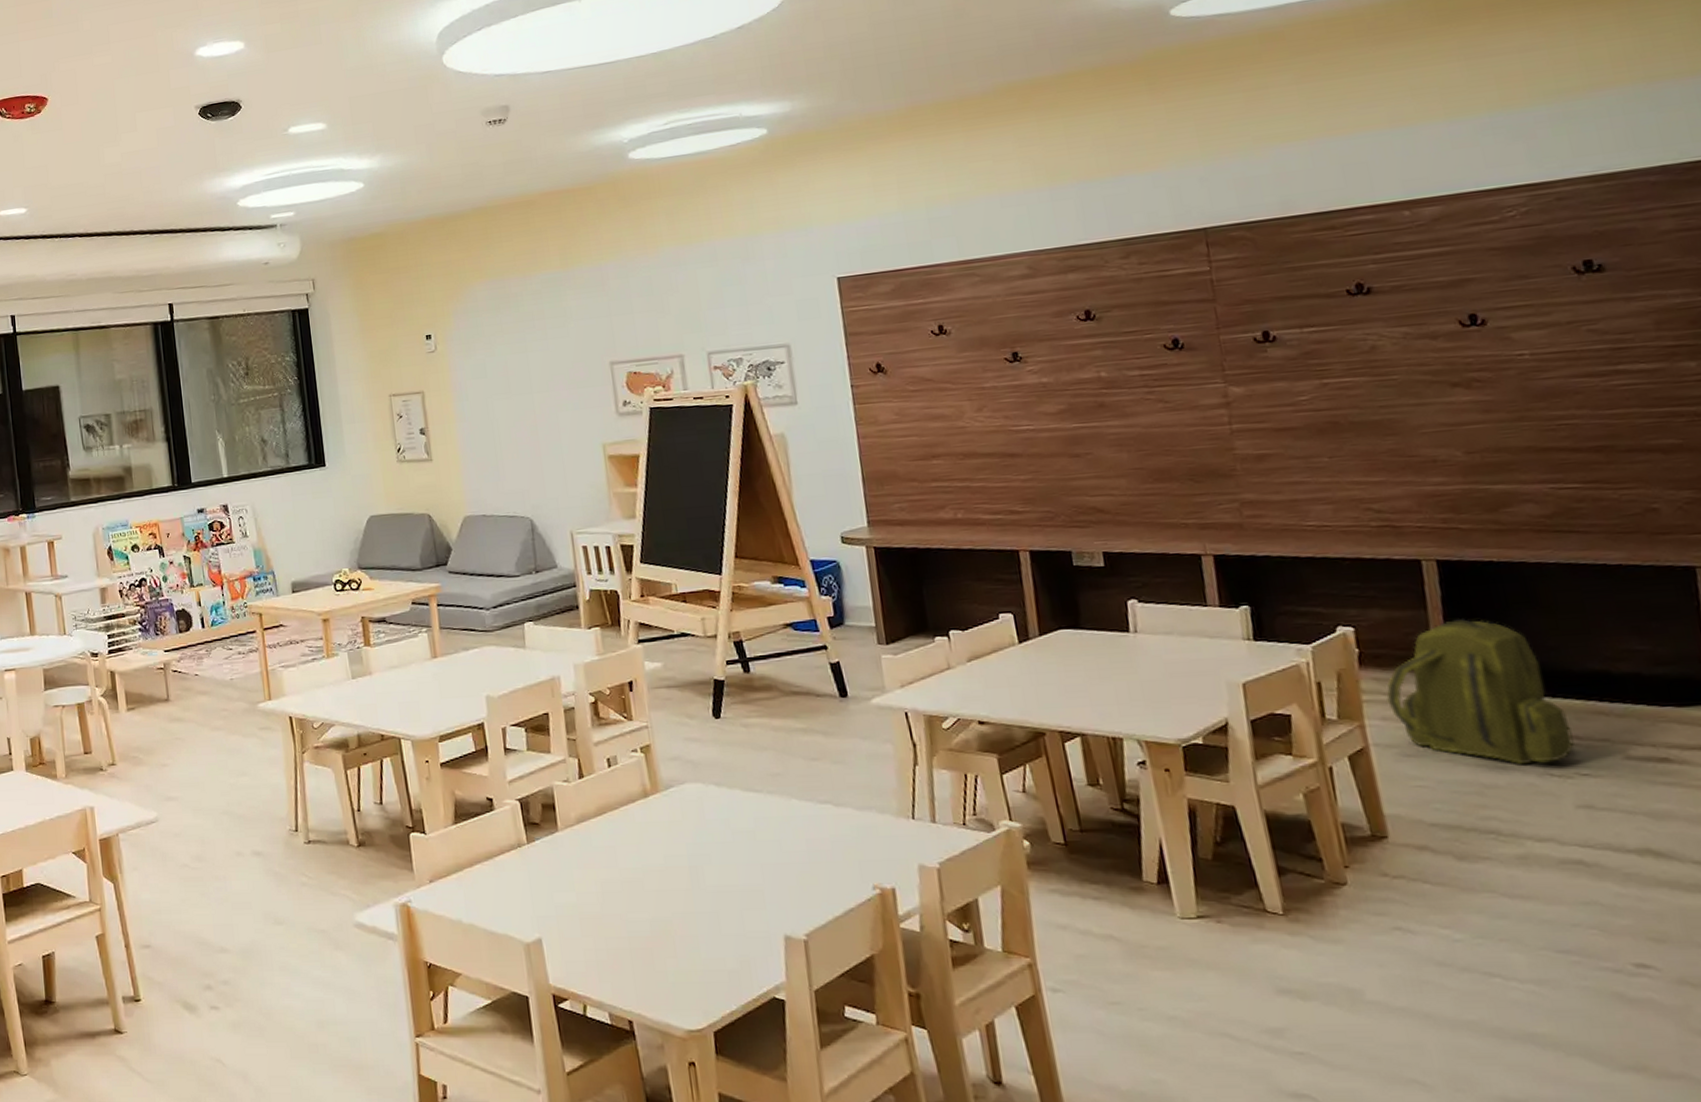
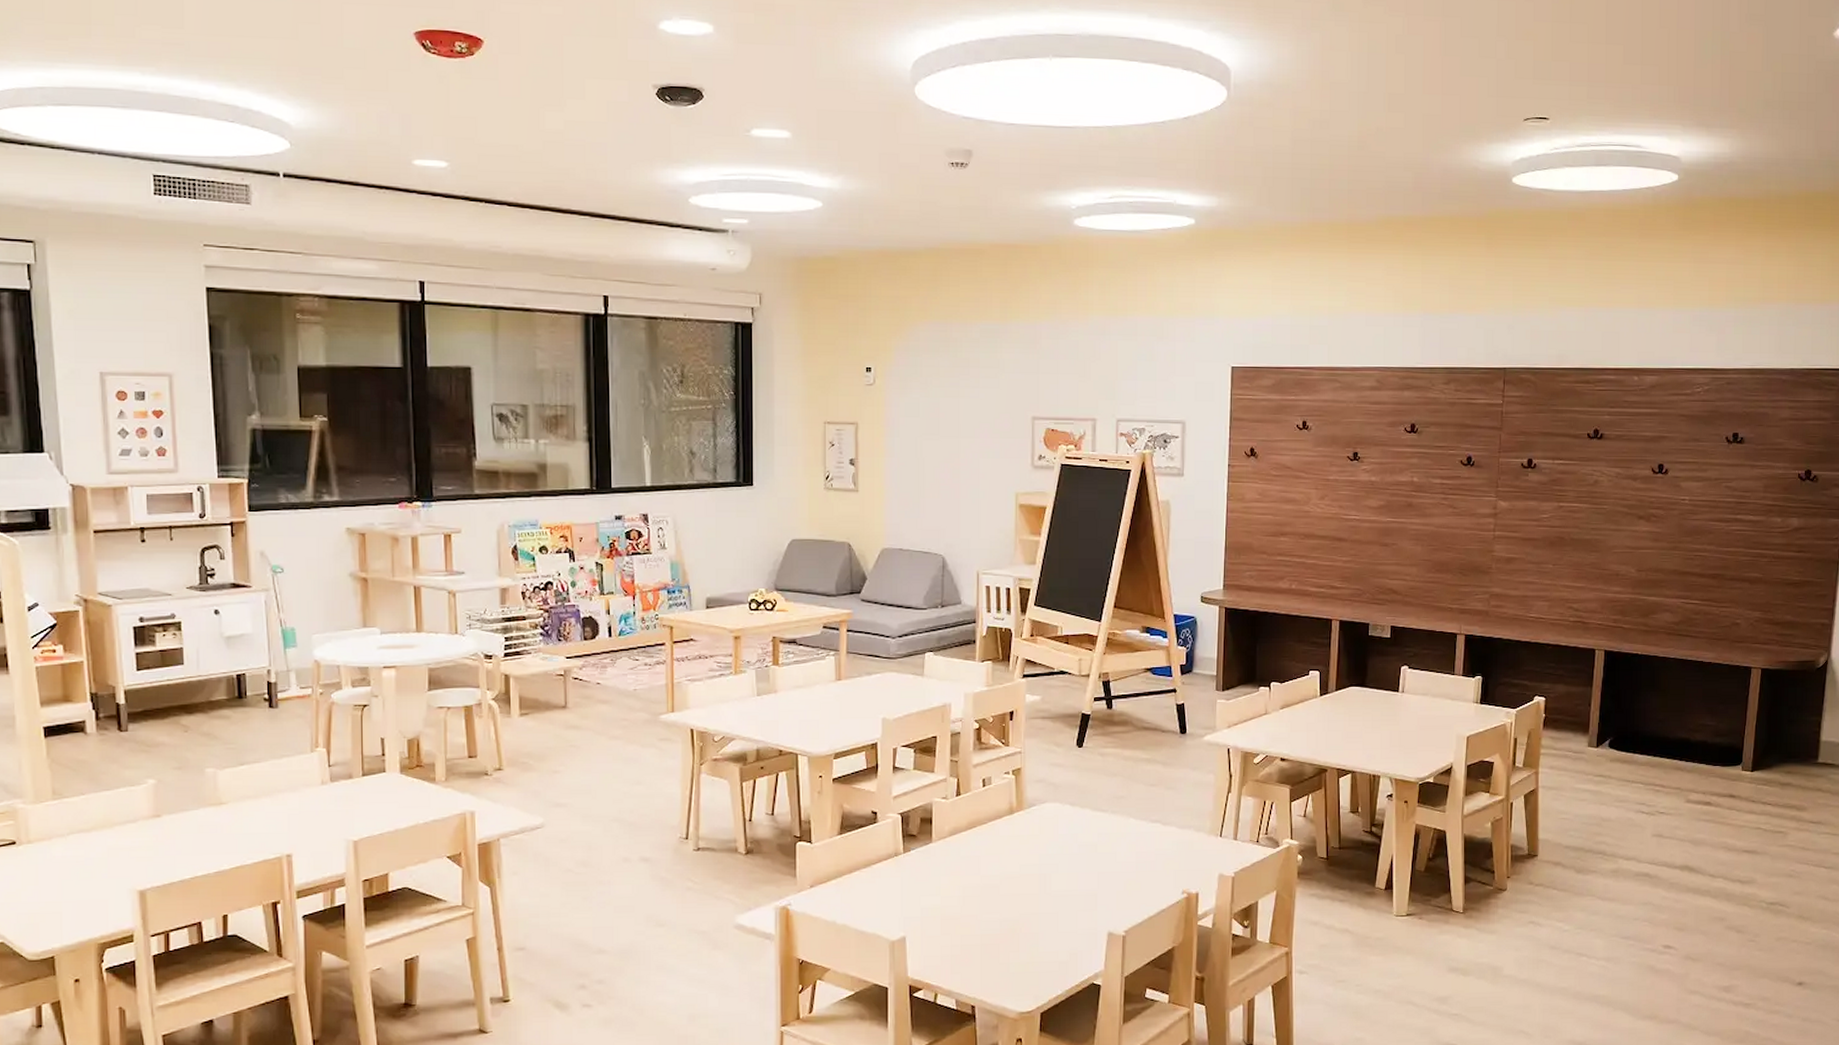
backpack: present [1386,619,1574,765] -> none [1556,696,1660,805]

